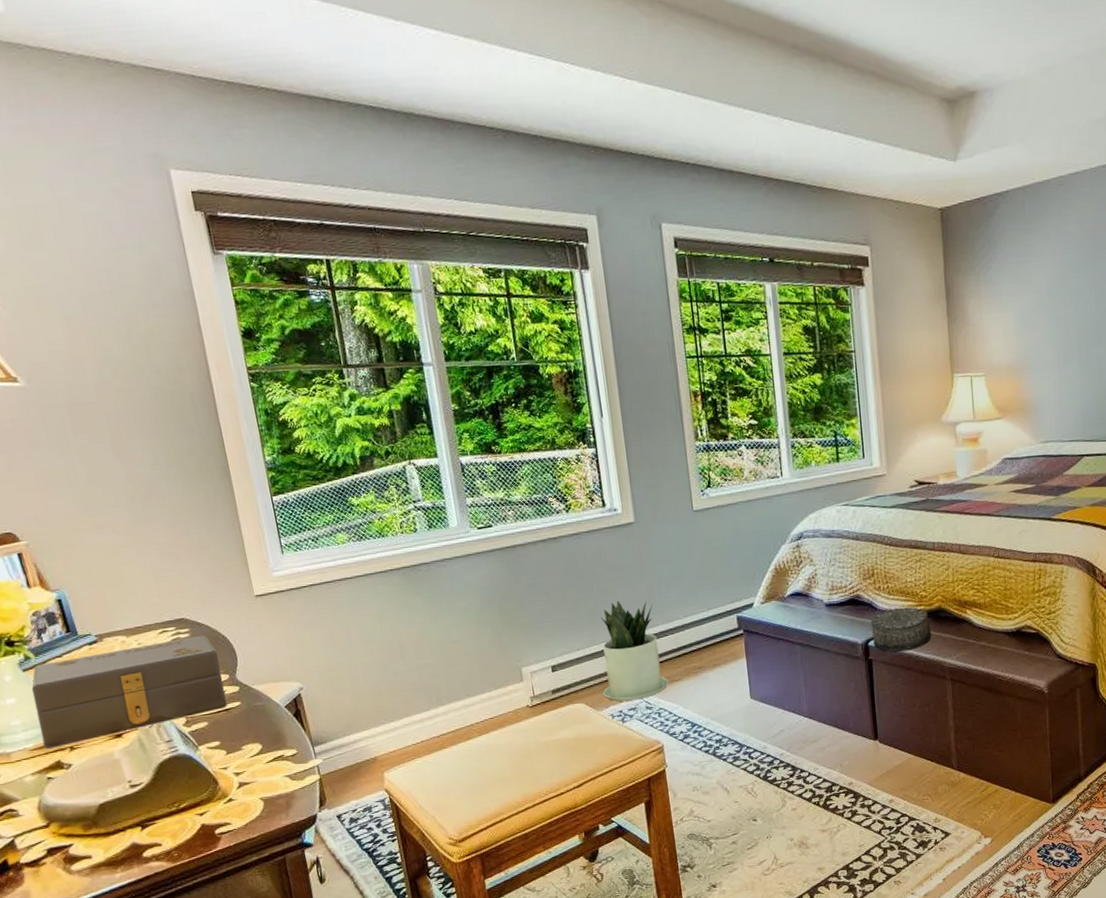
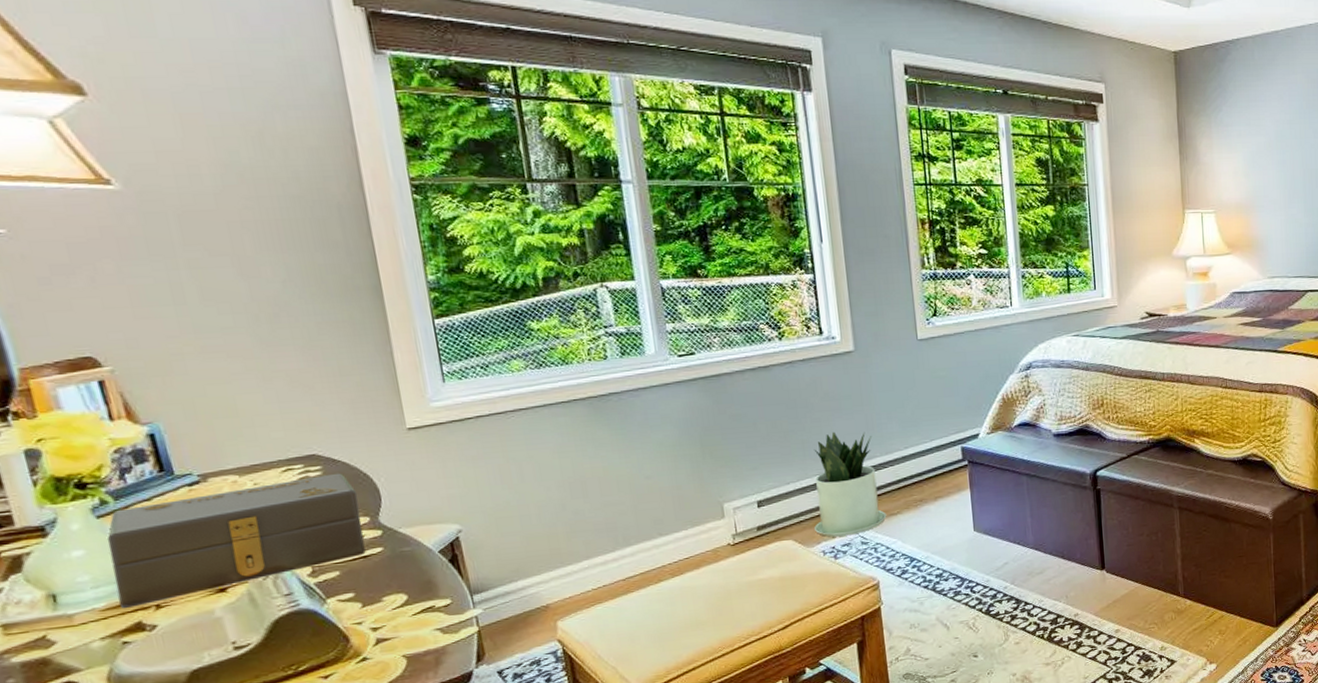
decorative box: present [870,607,932,652] -> none [1099,437,1160,481]

